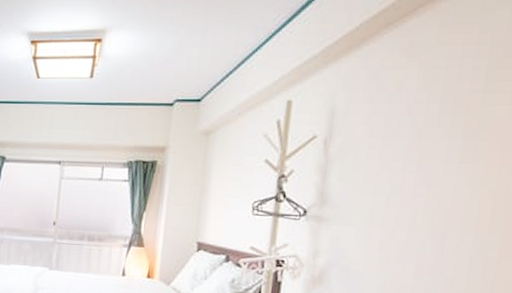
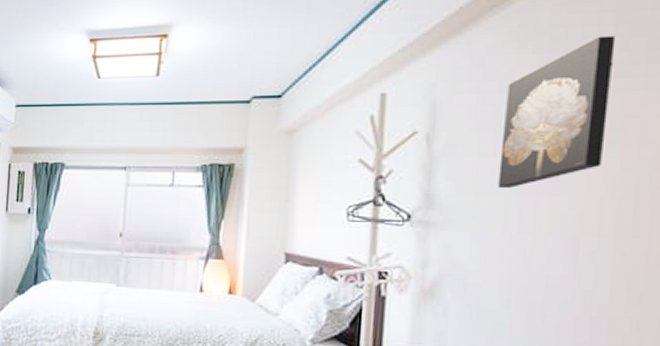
wall art: none [381,55,490,189] -> present [498,35,616,189]

